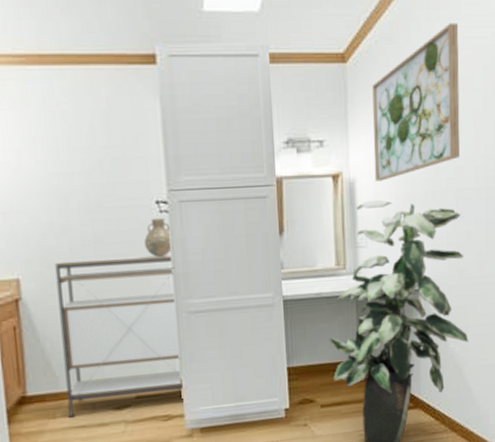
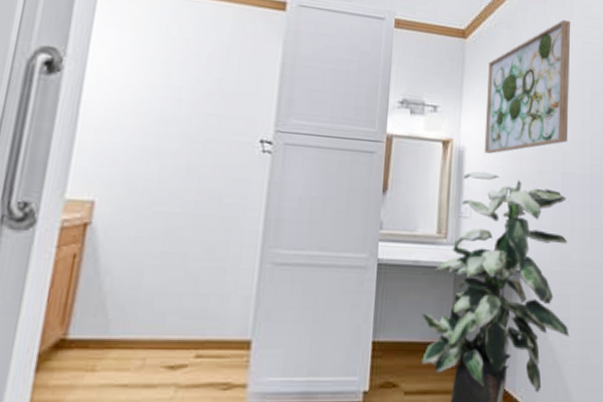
shelving unit: present [55,254,185,419] -> none [110,188,267,374]
ceramic vessel: present [144,218,173,257] -> none [240,157,271,199]

